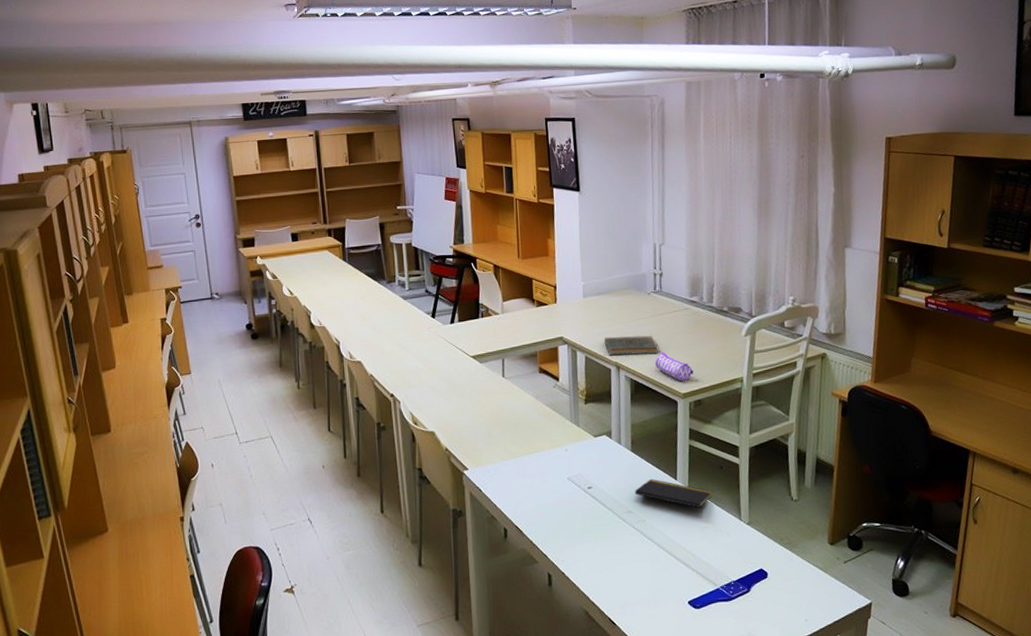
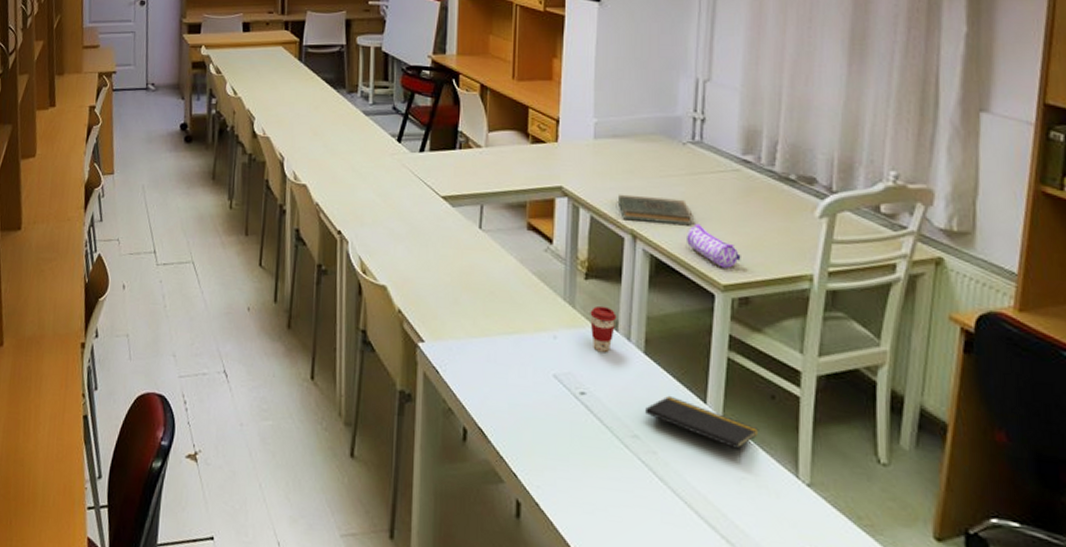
coffee cup: none [590,421,610,456] -> present [590,305,617,354]

